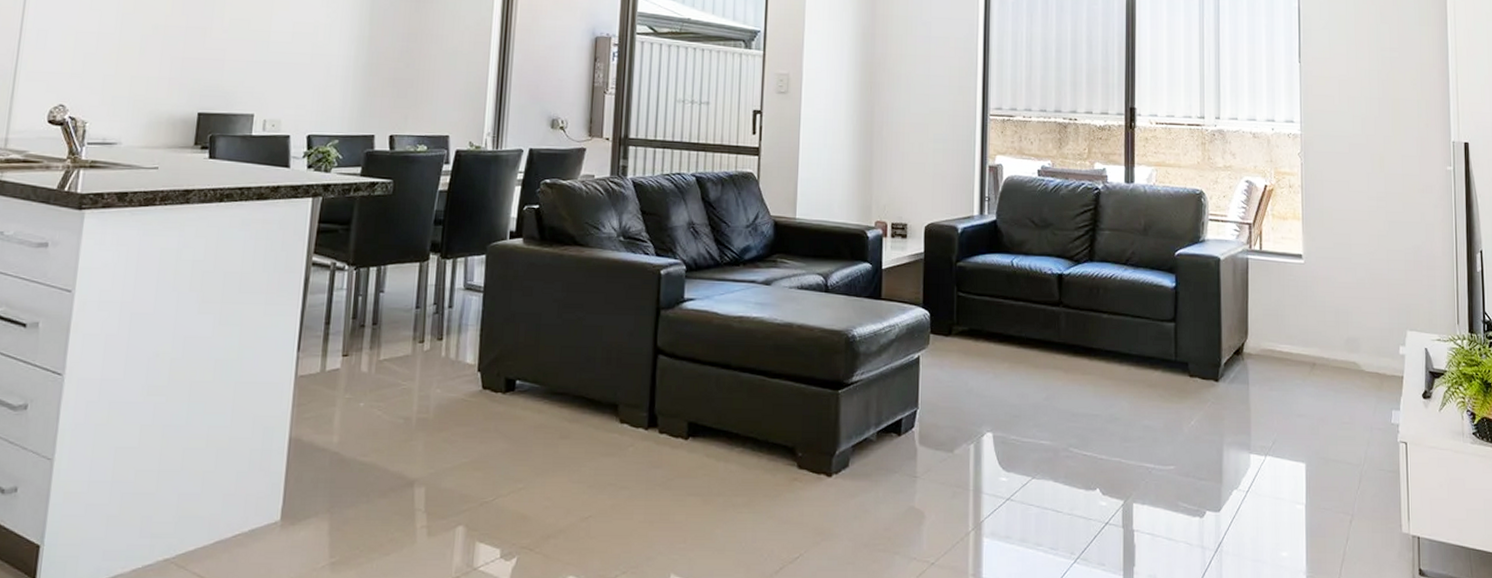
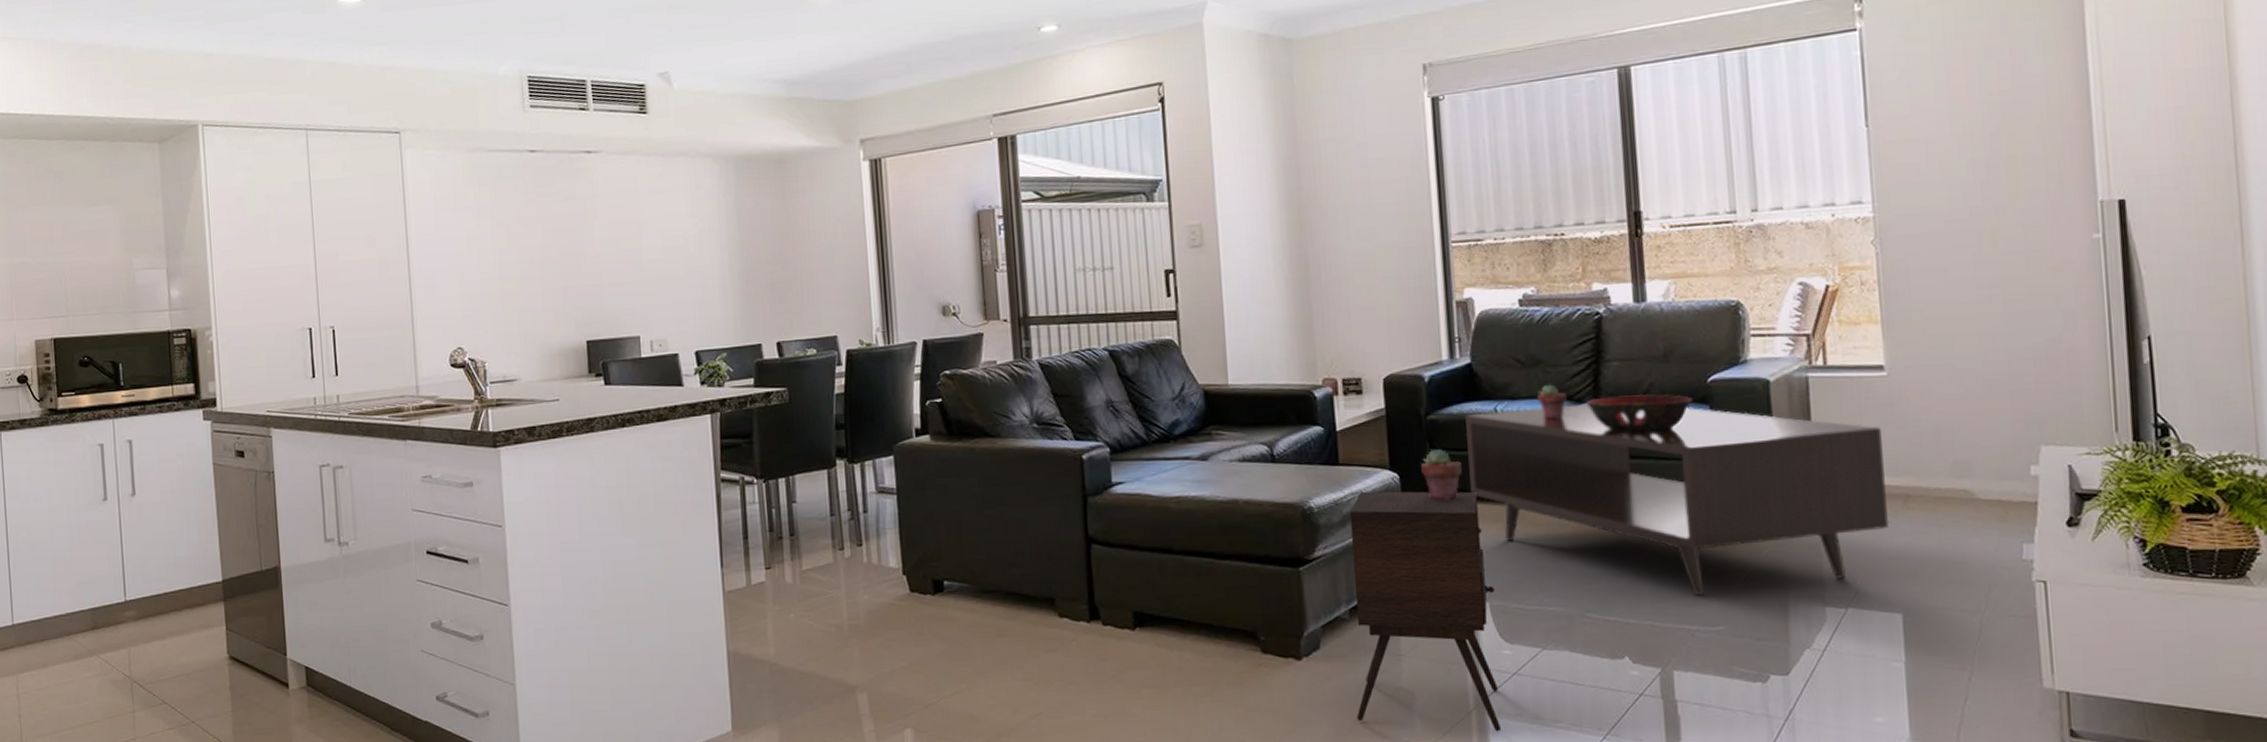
side table: none [873,324,998,552] -> present [1349,491,1501,732]
potted succulent: none [948,293,981,339] -> present [1421,449,1462,501]
coffee table: none [986,263,1300,437] -> present [1464,404,1890,595]
potted succulent: none [1046,245,1068,275] -> present [1537,384,1567,419]
decorative bowl: none [1082,260,1164,294] -> present [1585,394,1693,433]

